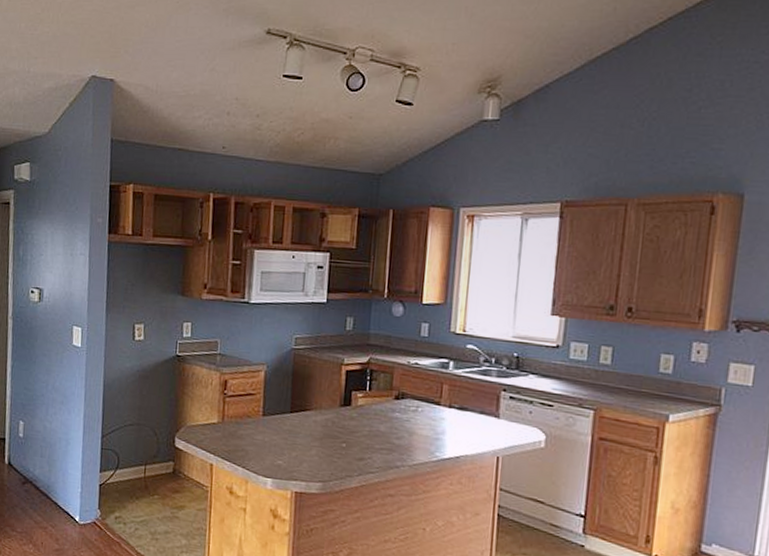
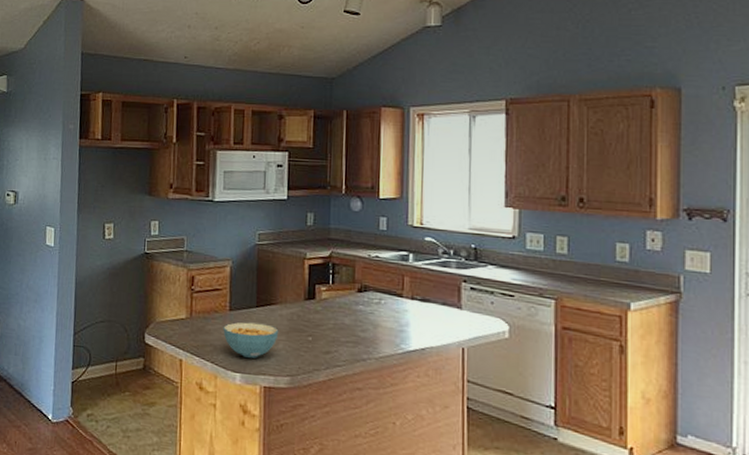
cereal bowl: none [255,427,313,464] -> present [223,322,279,358]

